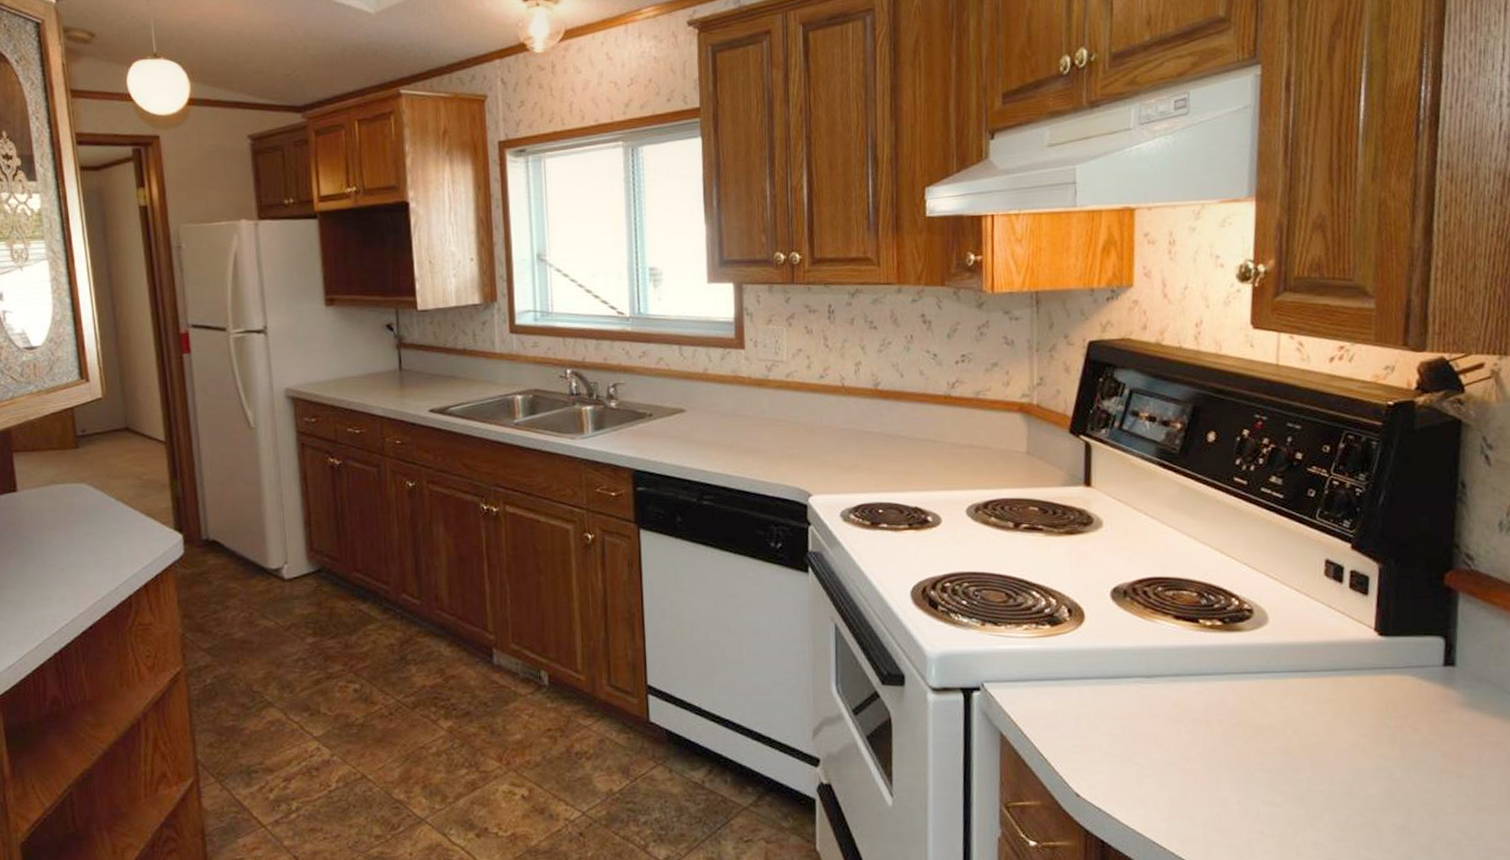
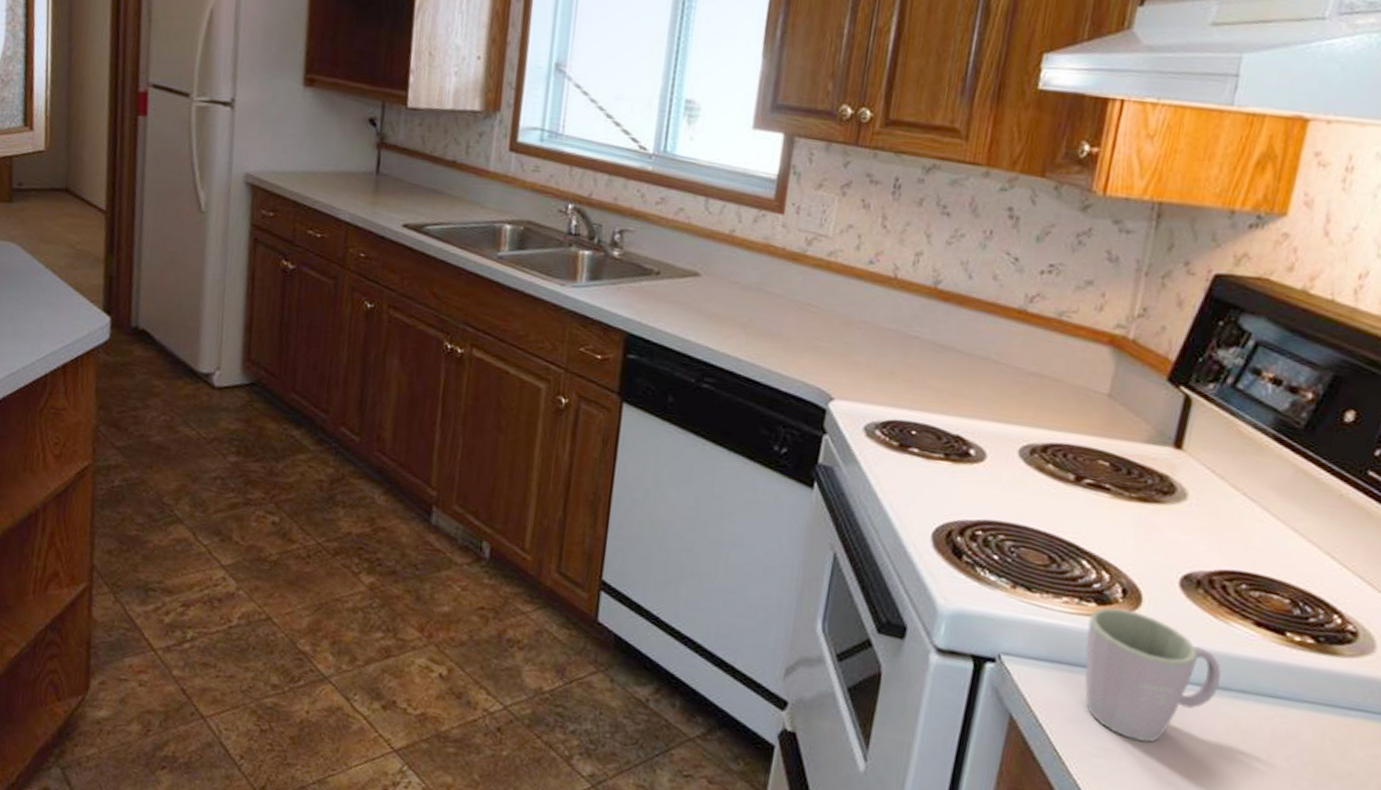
mug: none [1047,625,1157,733] -> present [1084,607,1222,742]

